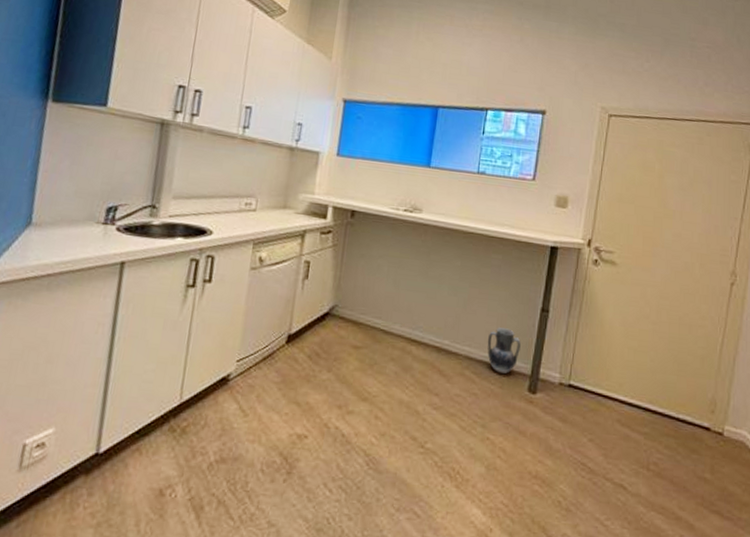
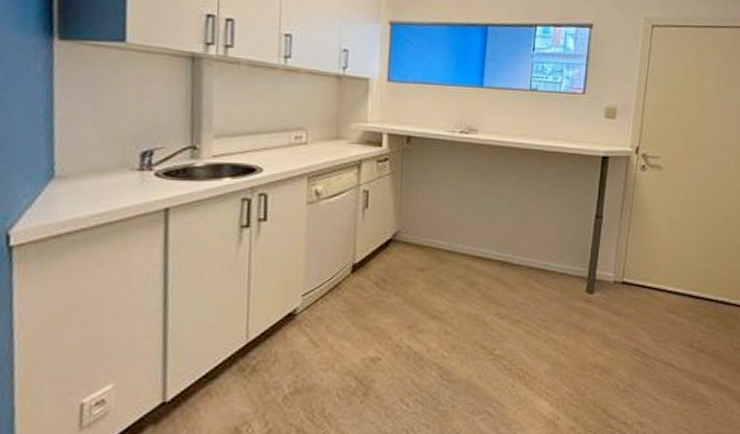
ceramic jug: present [487,327,521,374] -> none [547,237,578,278]

